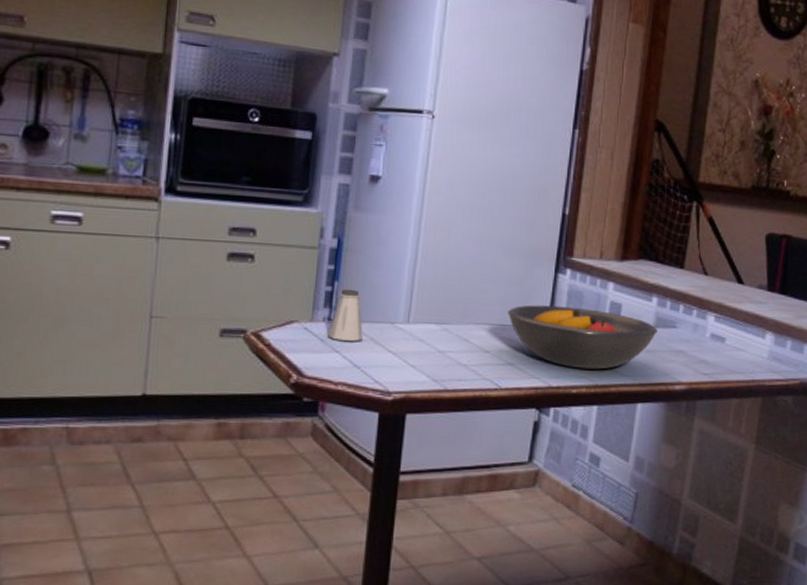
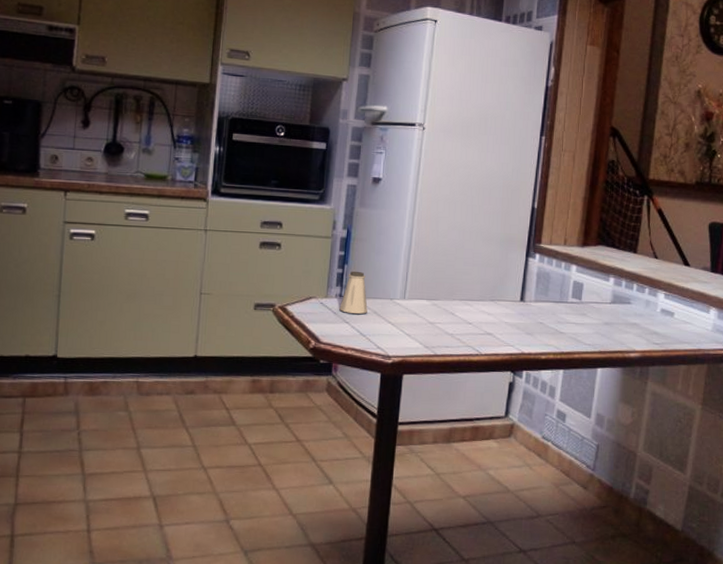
fruit bowl: present [508,305,658,370] -> none [486,284,615,339]

